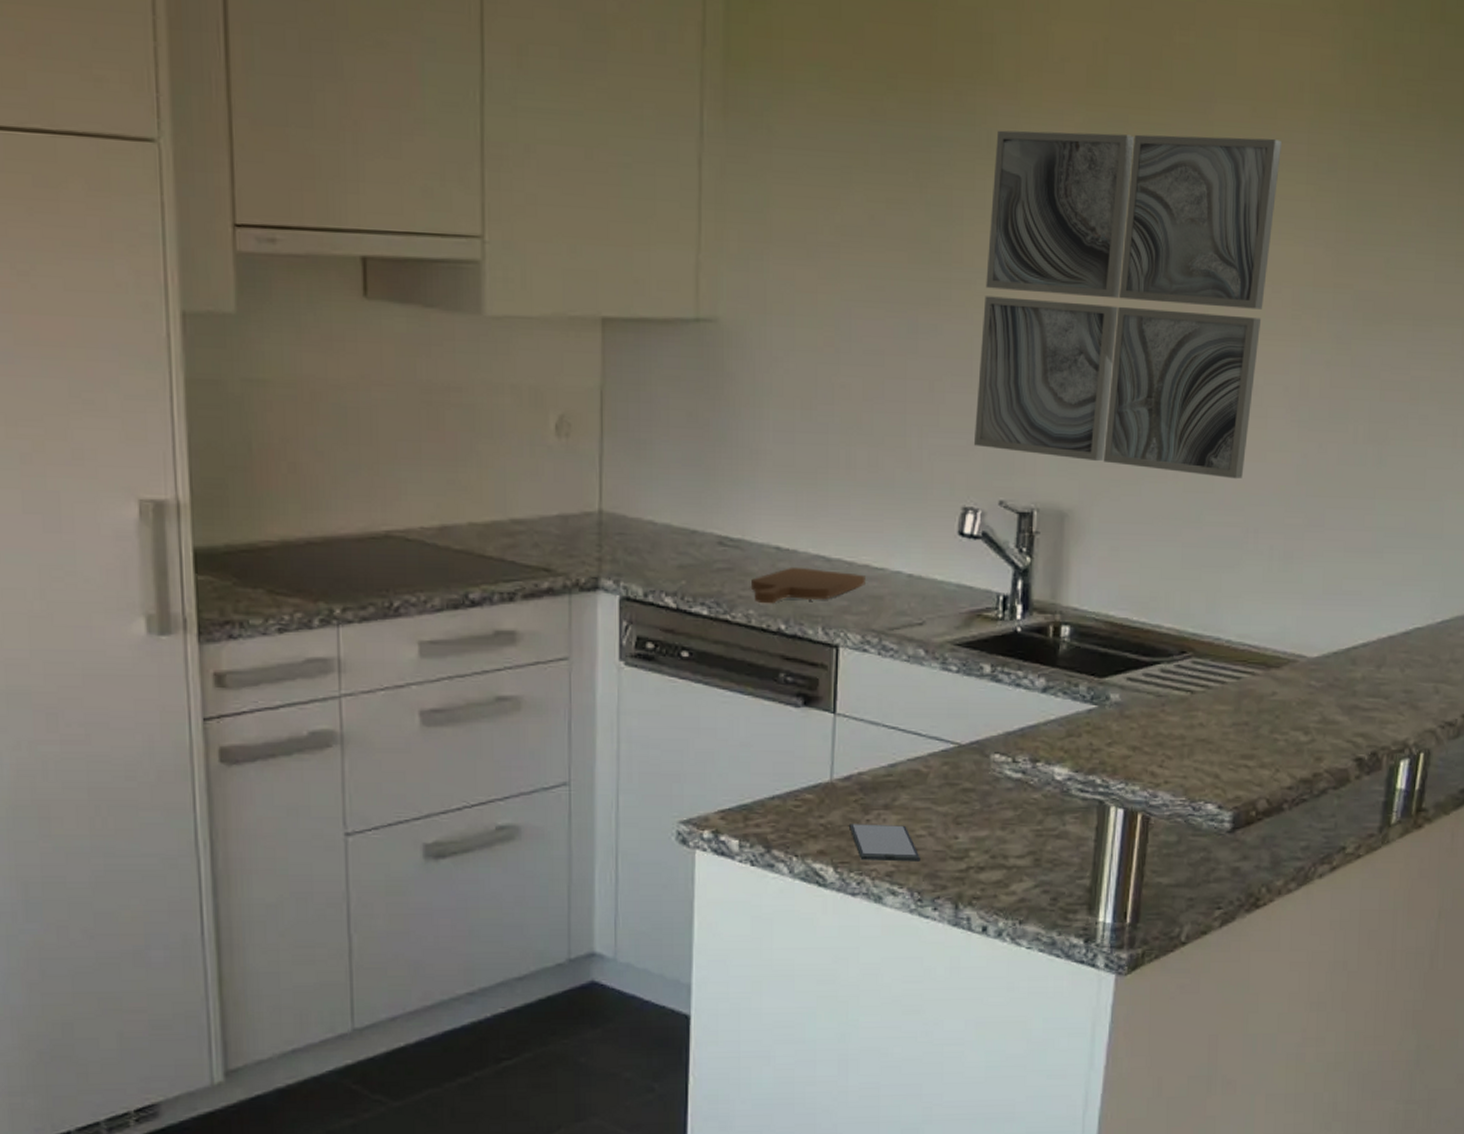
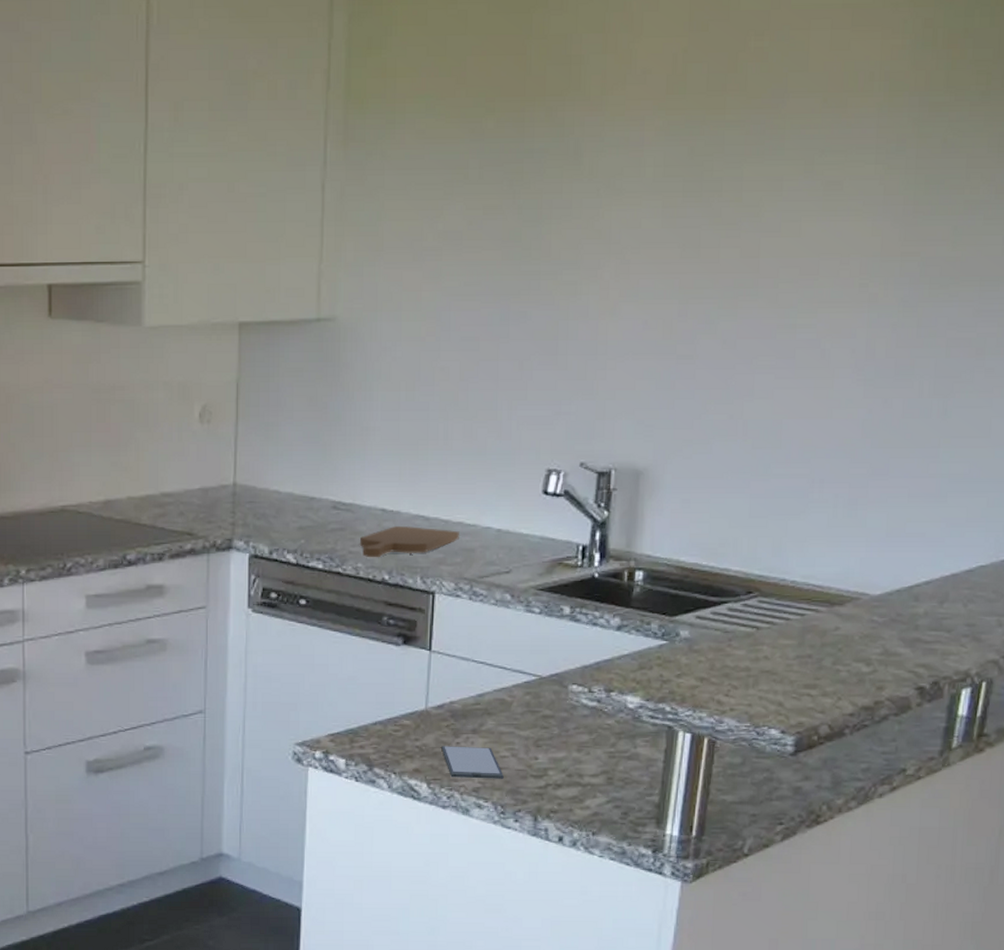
wall art: present [973,130,1282,480] -> none [557,125,851,435]

